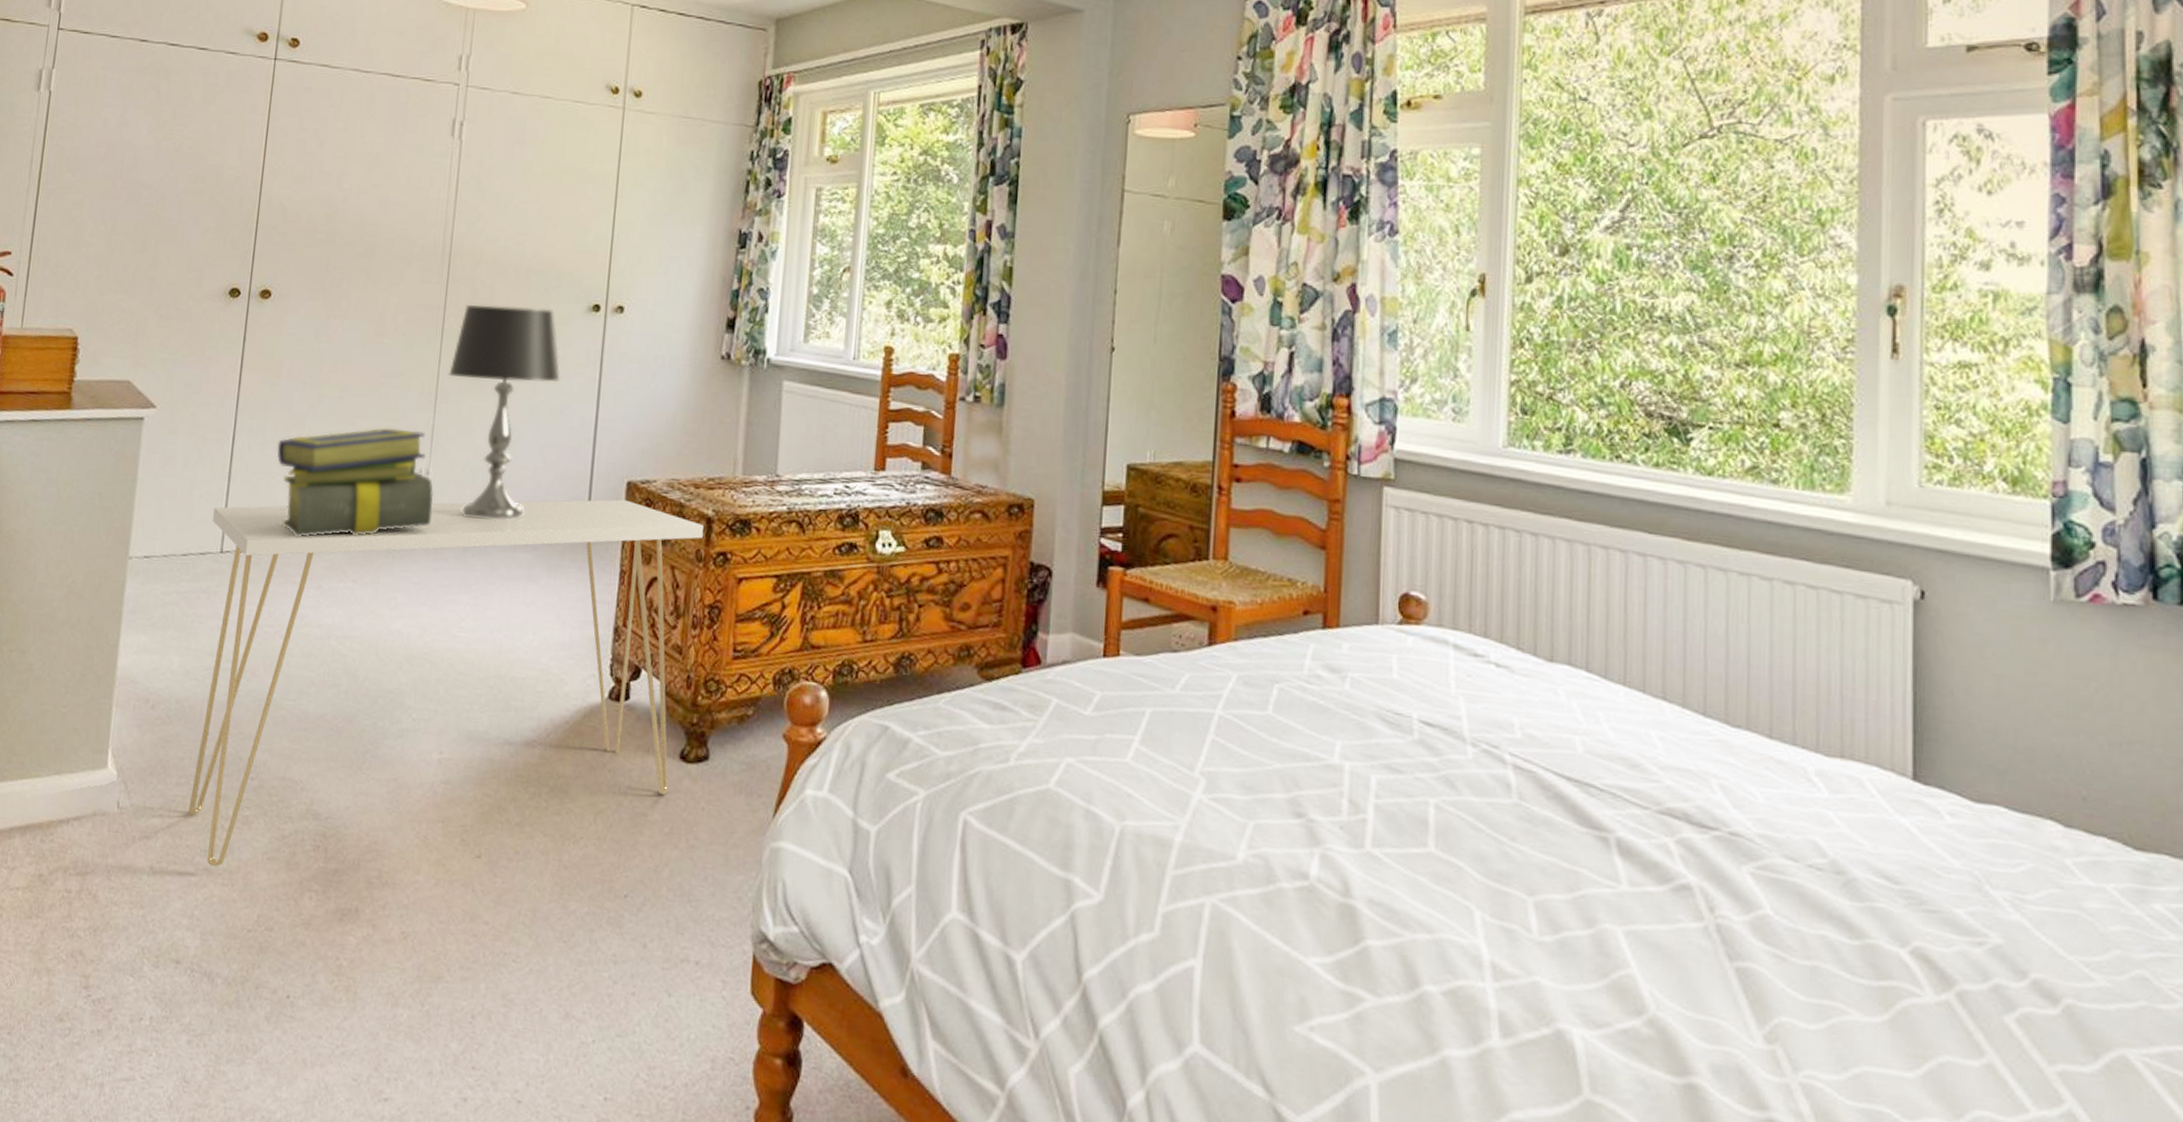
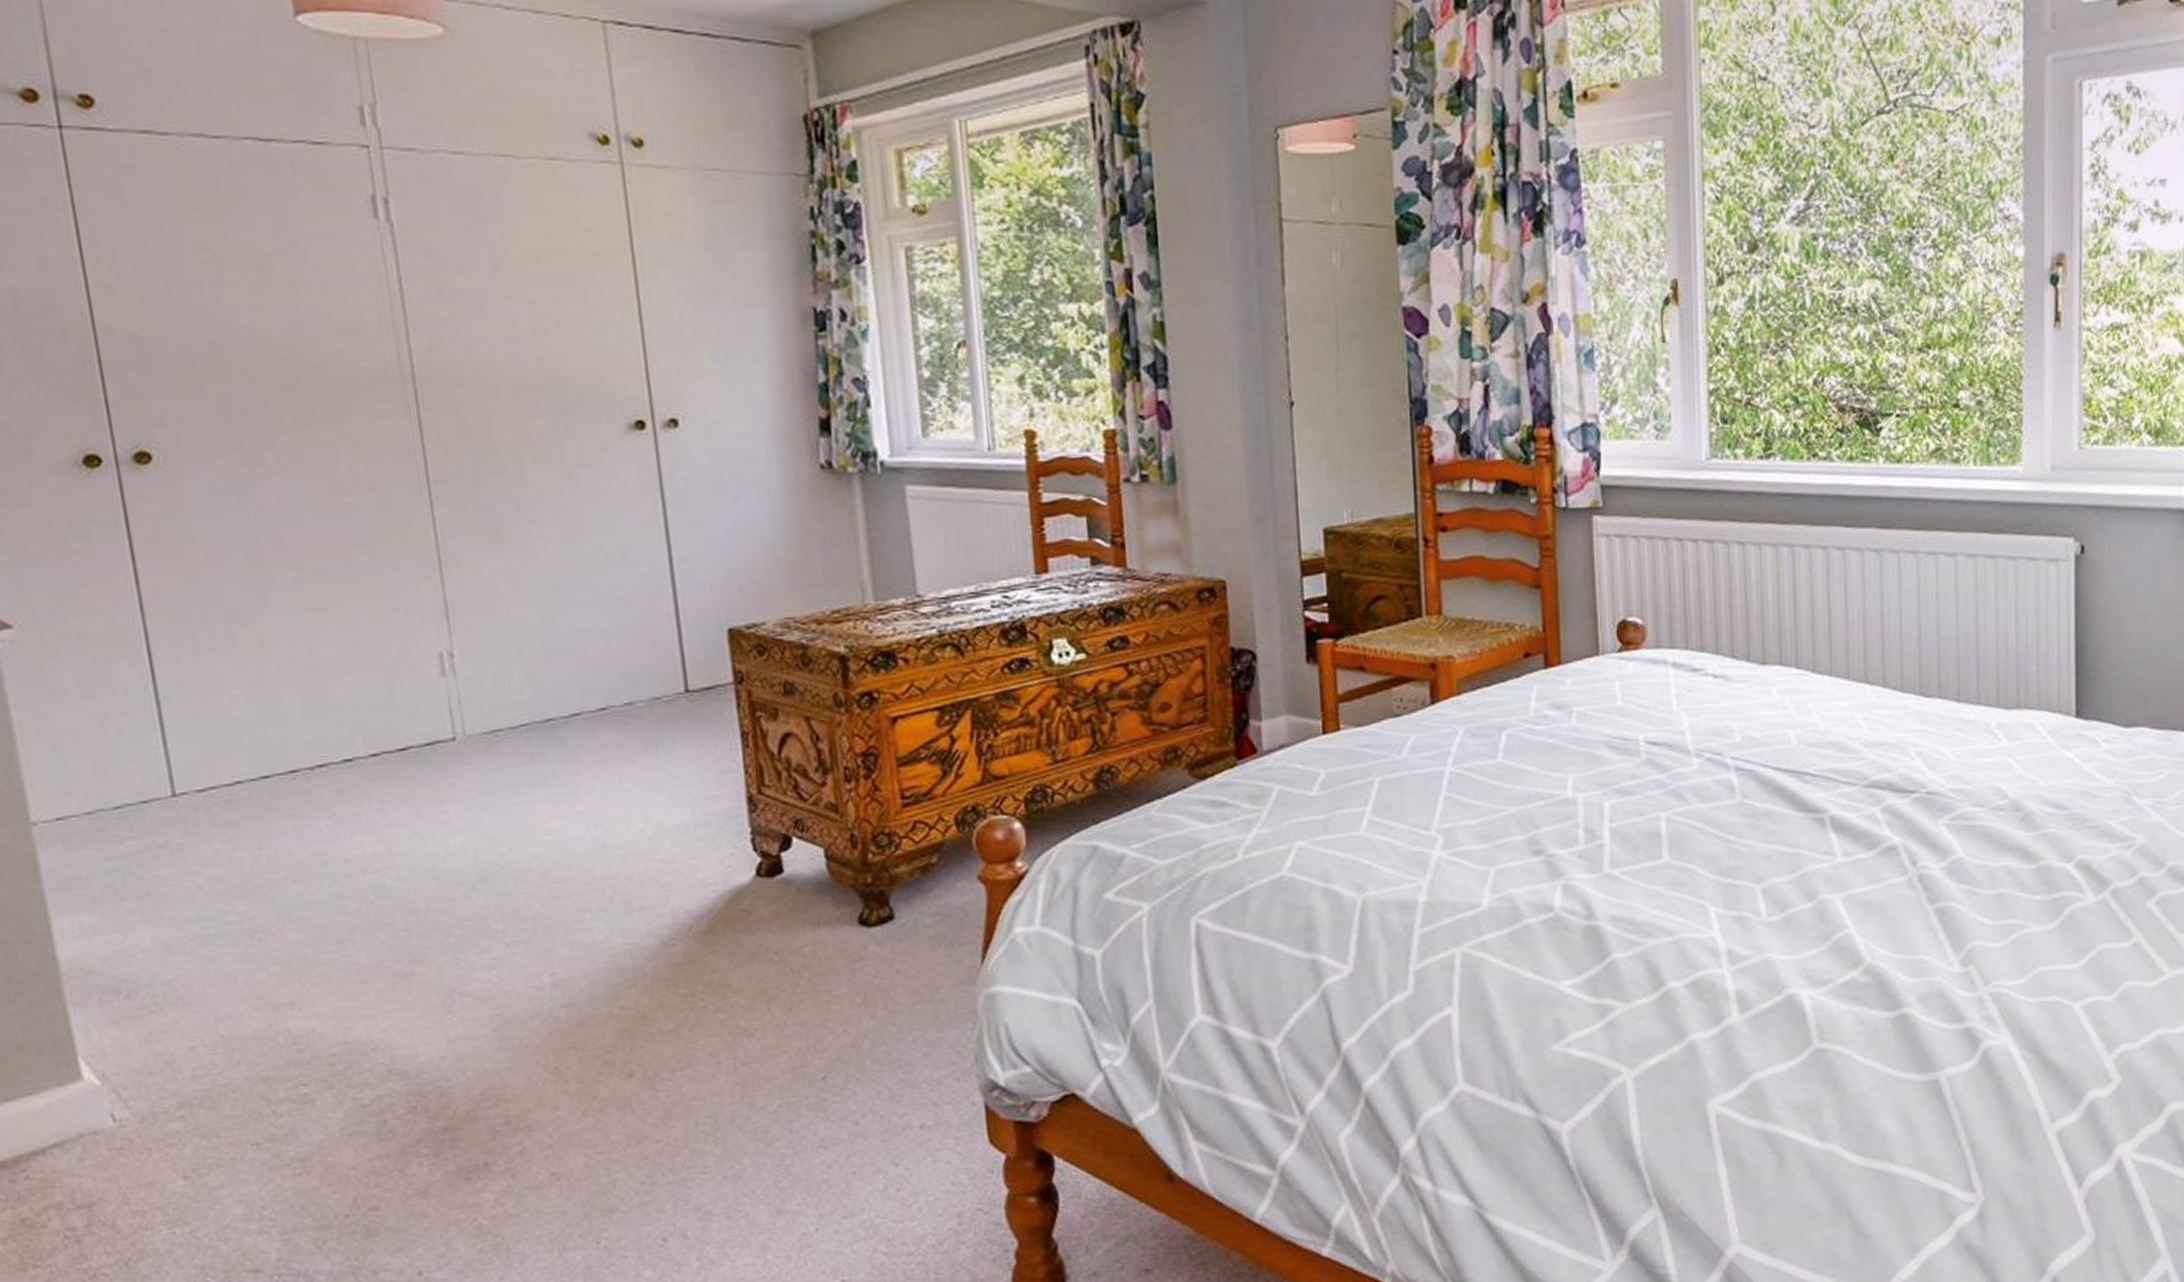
console table: present [188,499,704,867] -> none [144,650,851,1159]
stack of books: present [277,428,433,536] -> none [219,606,473,759]
table lamp: present [447,304,561,520] -> none [448,433,610,701]

